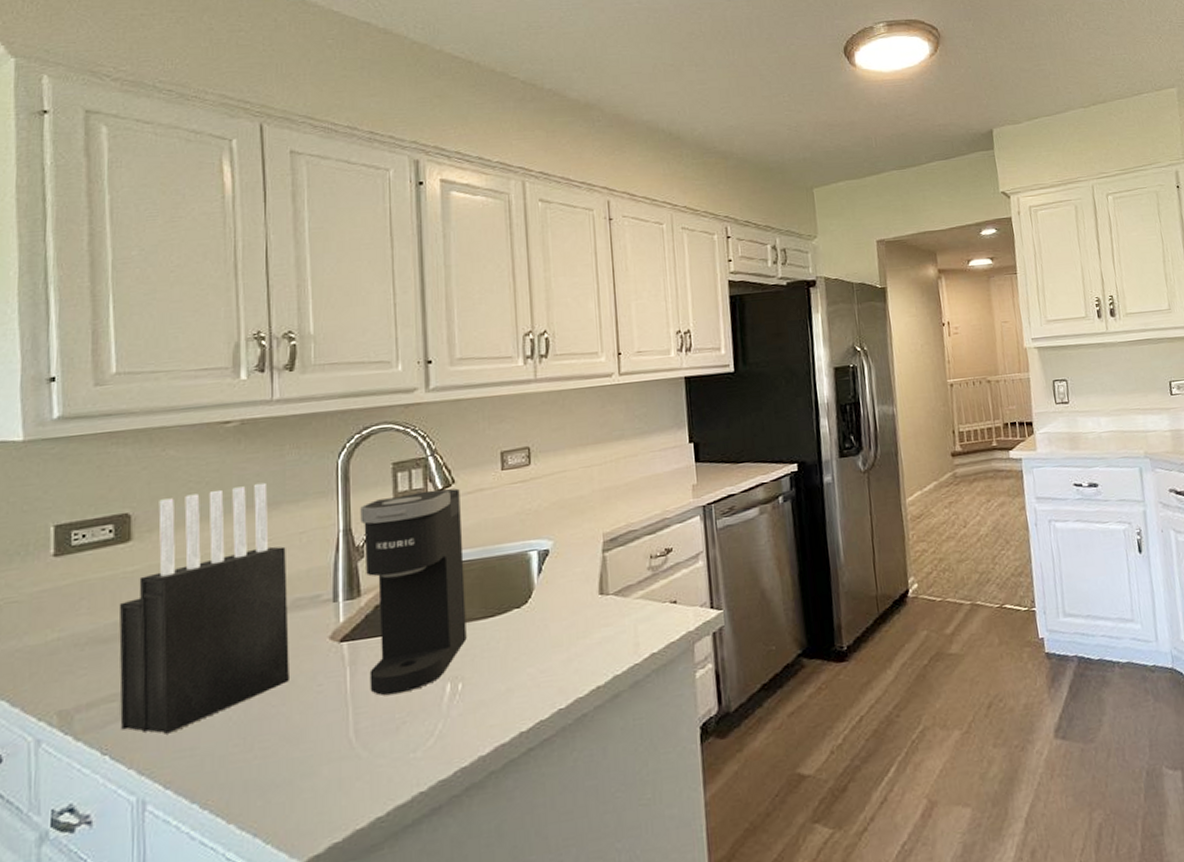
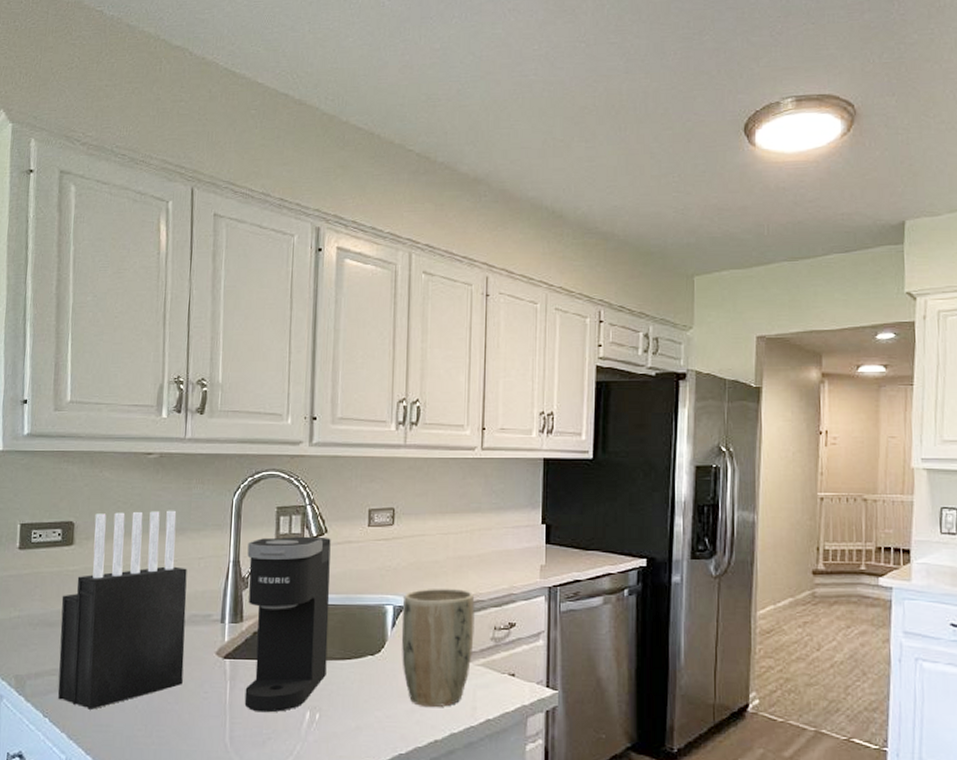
plant pot: none [548,521,630,653] -> present [401,588,475,707]

